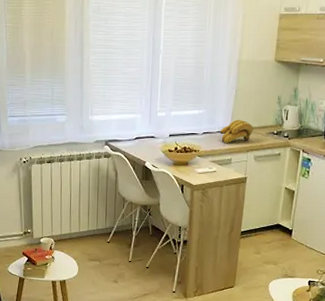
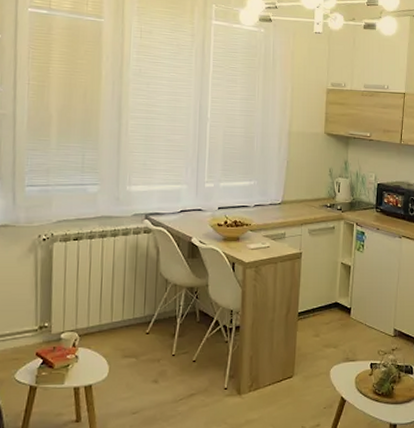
banana bunch: present [219,119,254,143] -> none [272,191,307,216]

